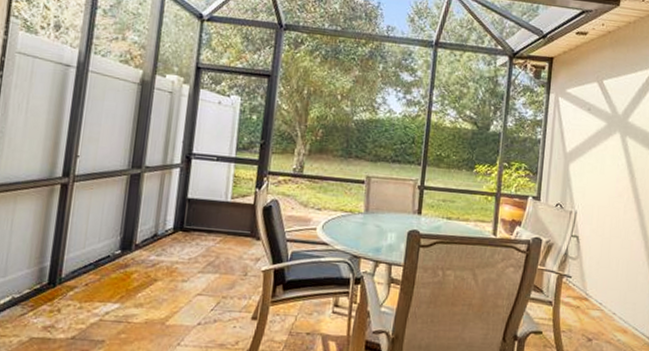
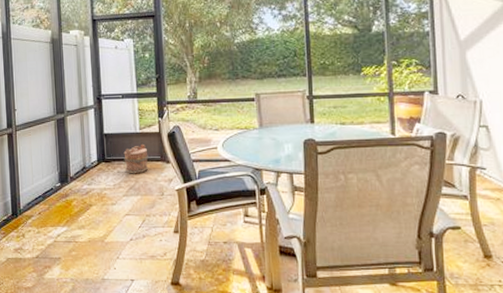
bucket: none [206,216,237,249] -> present [123,145,148,174]

